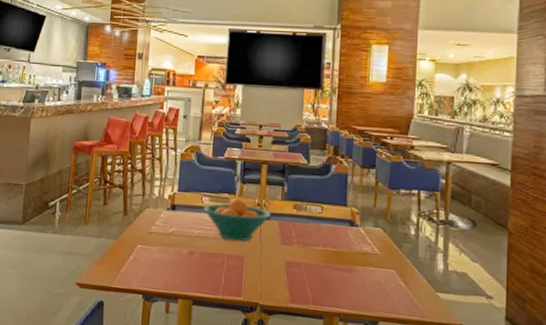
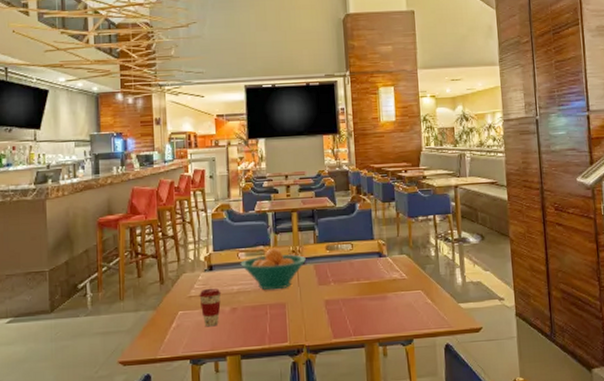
coffee cup: none [159,227,181,266] -> present [199,288,222,327]

